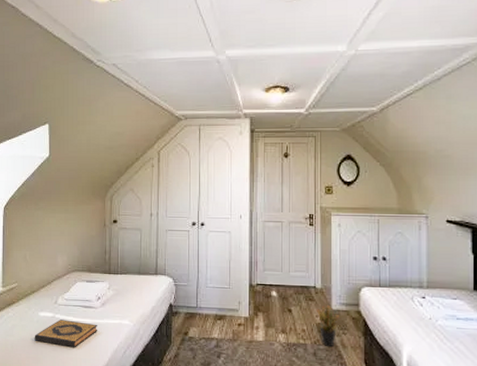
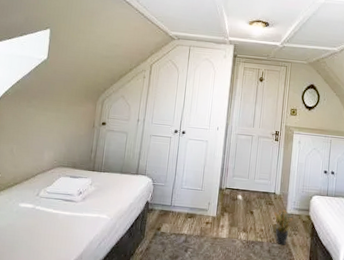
hardback book: present [34,319,97,348] -> none [11,211,76,239]

